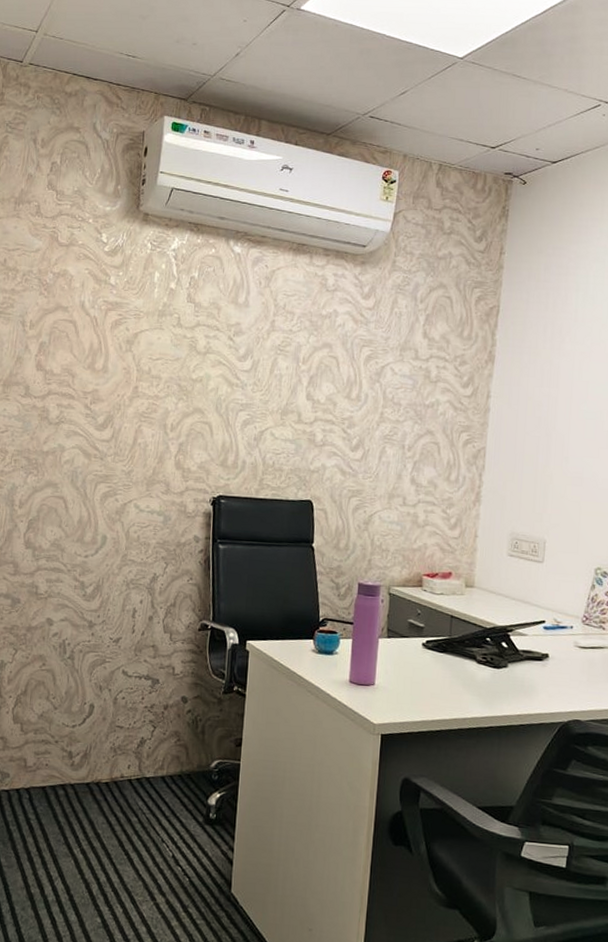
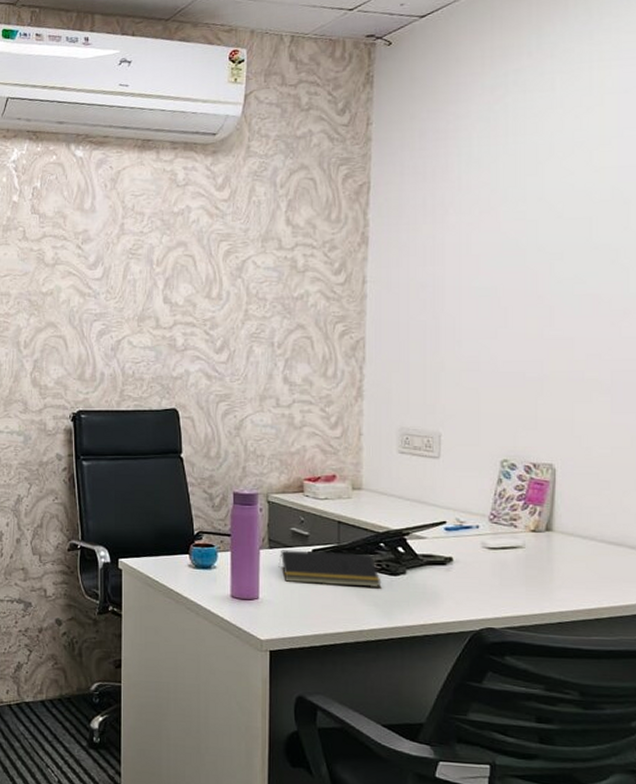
notepad: none [394,639,486,680] -> present [278,550,382,589]

